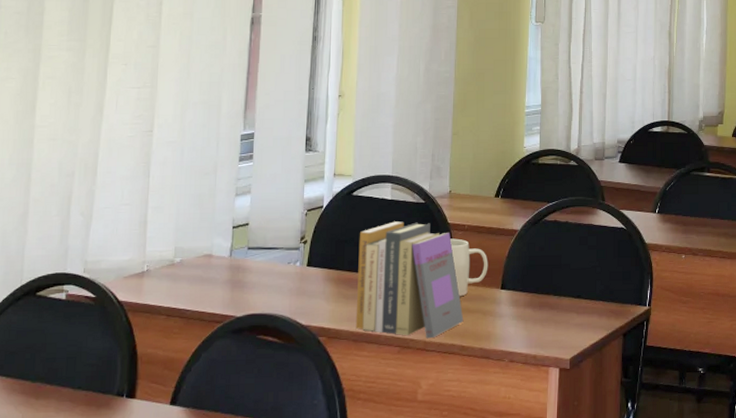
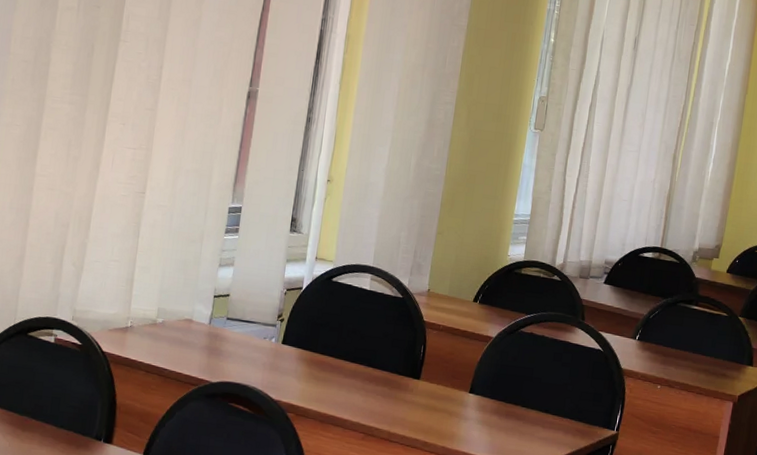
books: present [355,221,464,339] -> none [323,312,430,430]
mug: present [449,238,488,297] -> none [423,336,460,395]

